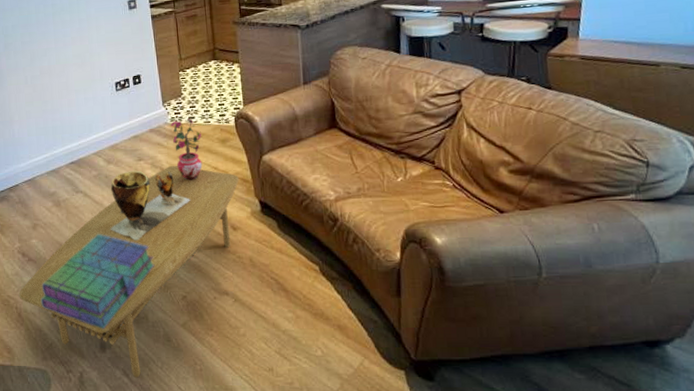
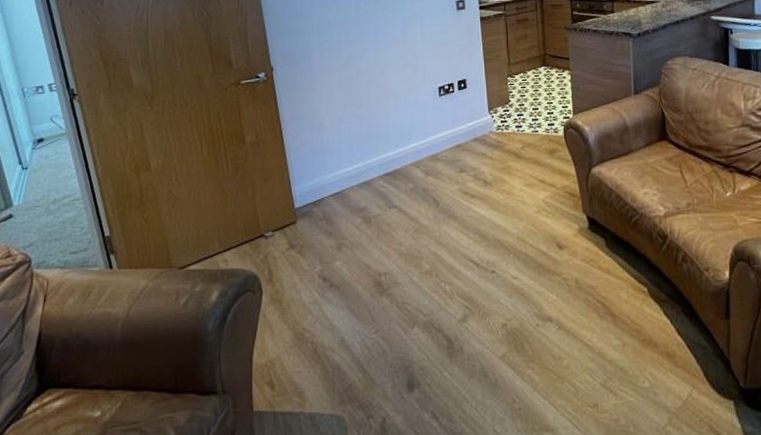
coffee table: present [18,165,240,378] -> none [315,177,567,421]
stack of books: present [41,234,155,329] -> none [342,254,473,364]
clay pot: present [110,170,190,241] -> none [425,183,515,262]
potted plant: present [171,117,203,180] -> none [496,126,530,194]

